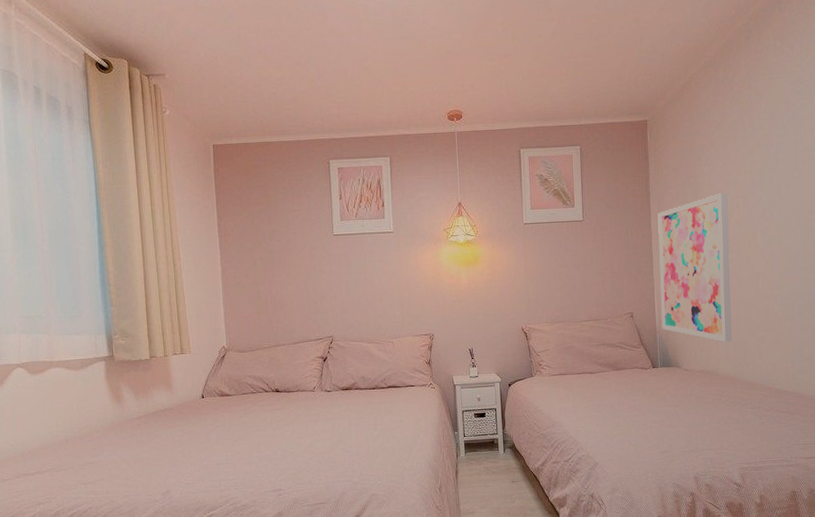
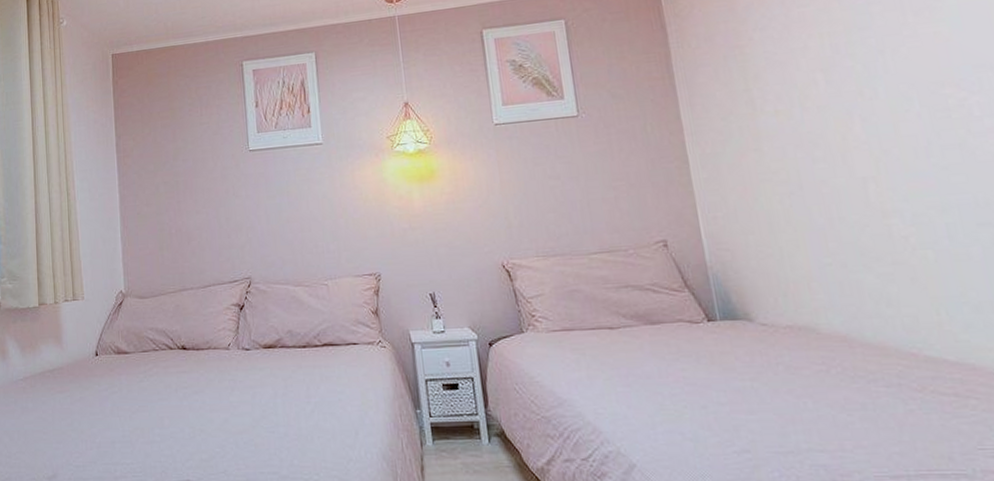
wall art: present [657,193,732,342] -> none [689,65,836,282]

